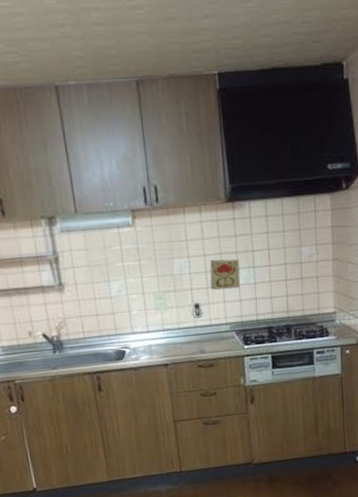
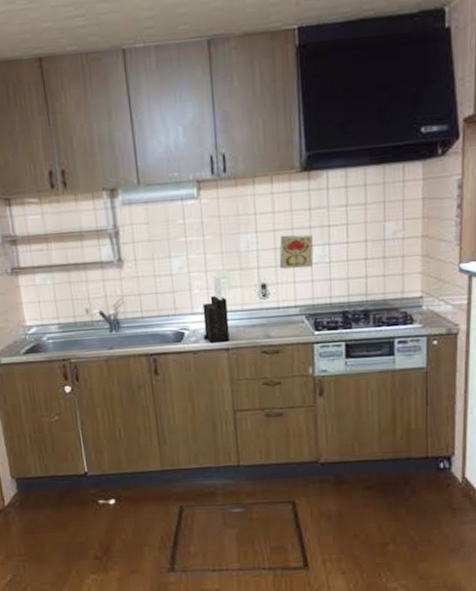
knife block: none [141,297,168,360] -> present [203,275,230,344]

